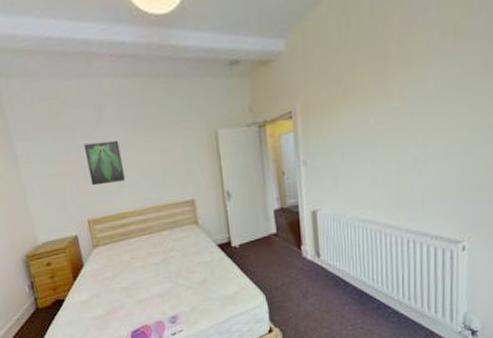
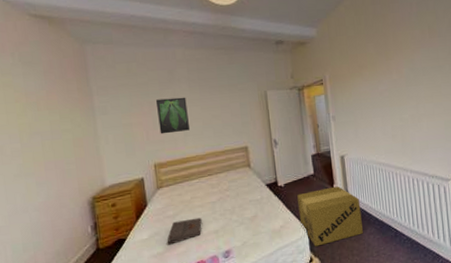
pizza box: none [108,280,145,308] -> present [167,217,202,245]
cardboard box: none [255,248,336,316] -> present [297,186,363,247]

